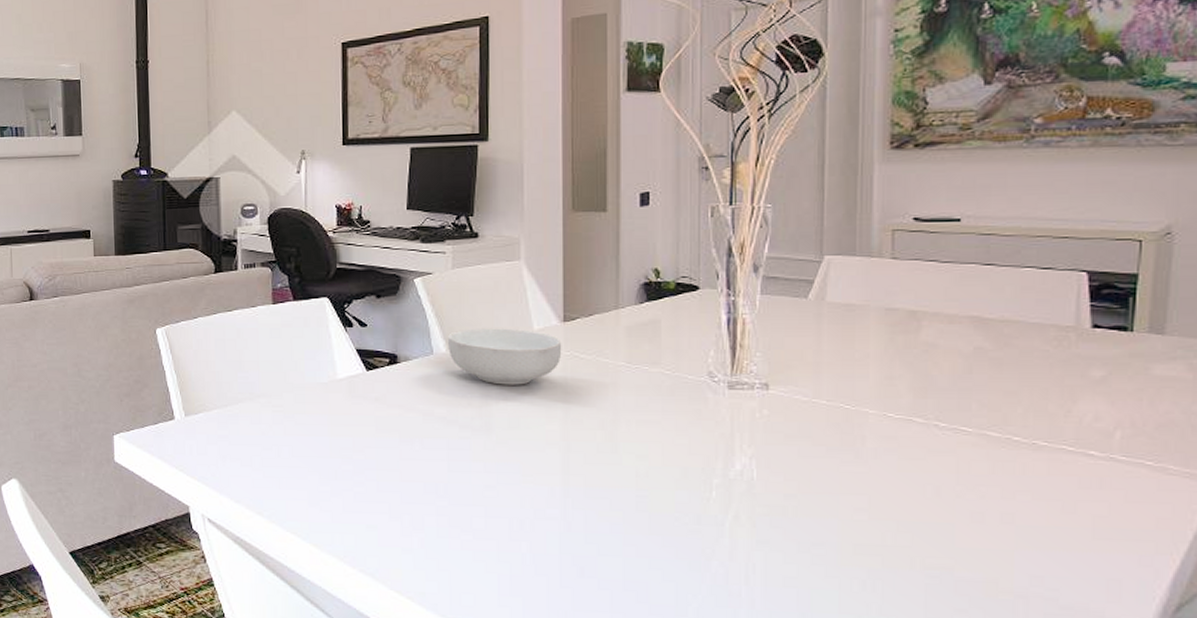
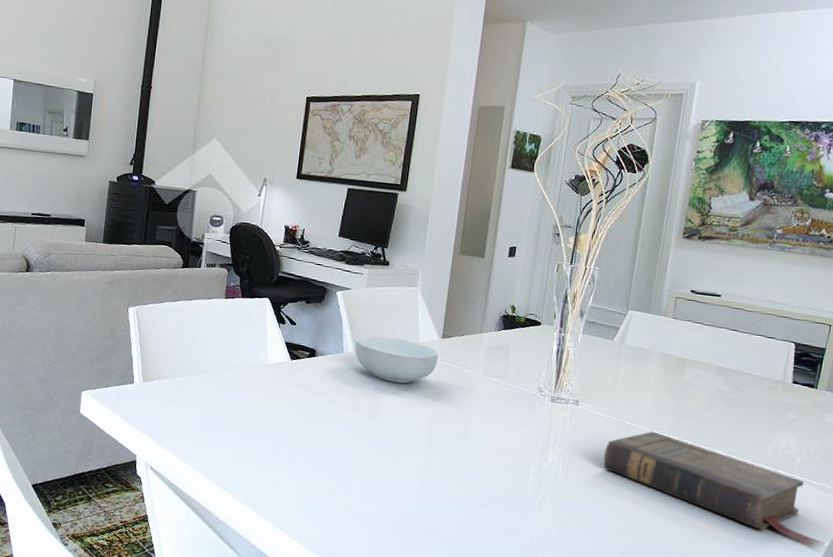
book: none [817,414,1181,556] -> present [603,431,826,548]

